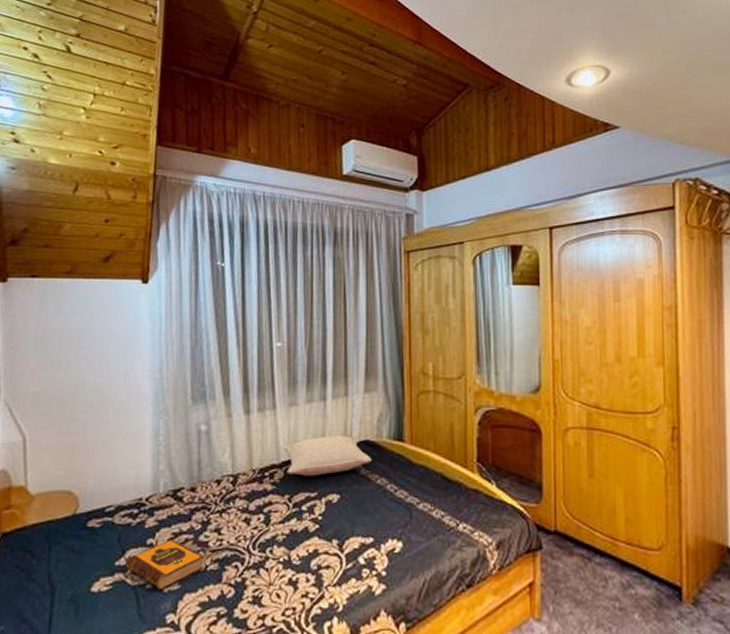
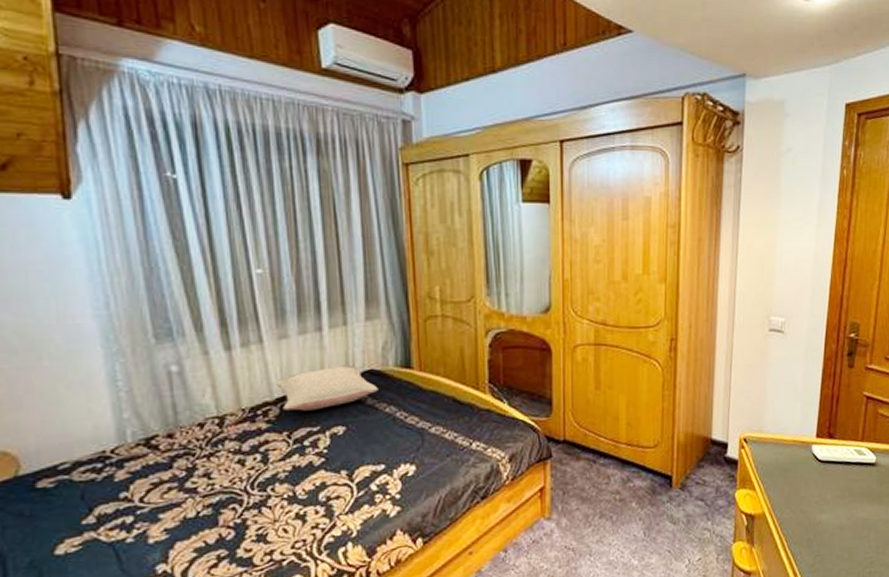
hardback book: present [125,539,204,589] -> none [95,489,195,542]

